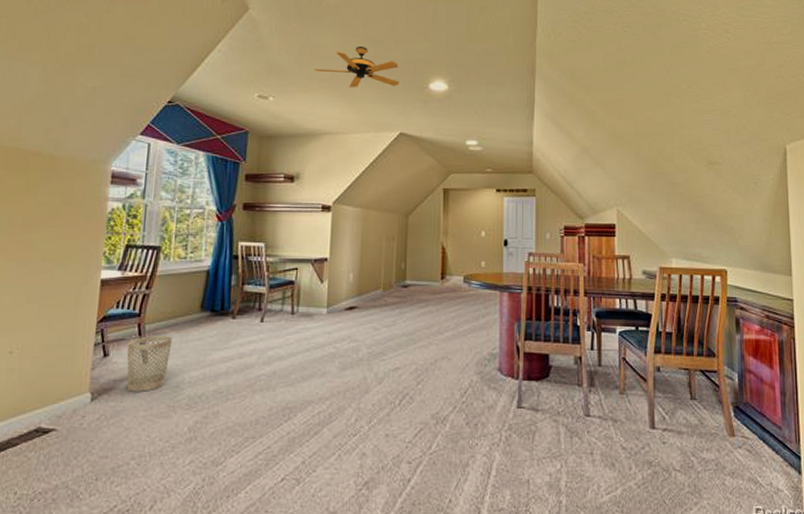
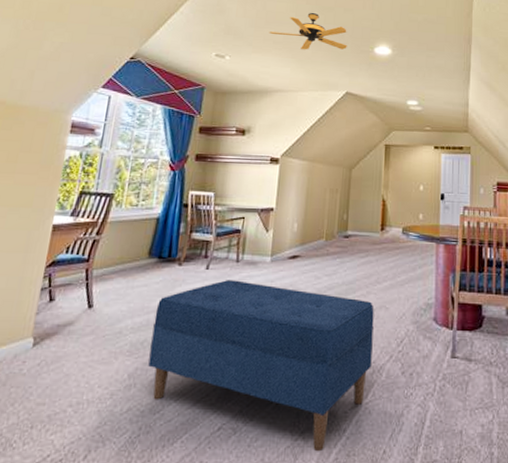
wastebasket: present [127,336,173,392] -> none [70,281,119,337]
bench: none [208,333,436,501] -> present [148,280,374,452]

